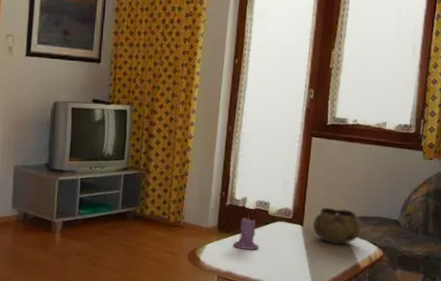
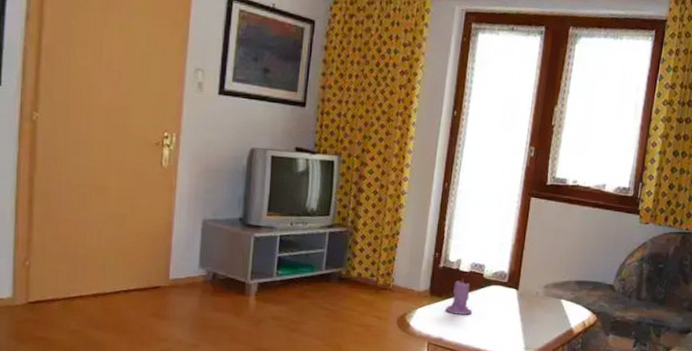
decorative bowl: present [313,207,360,245] -> none [528,271,576,310]

